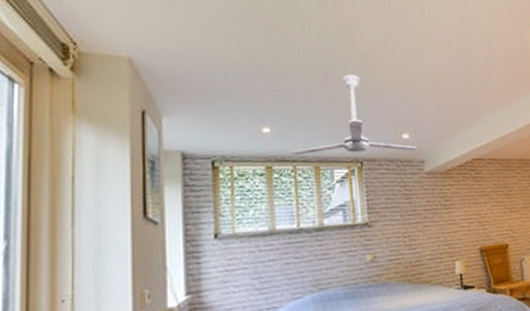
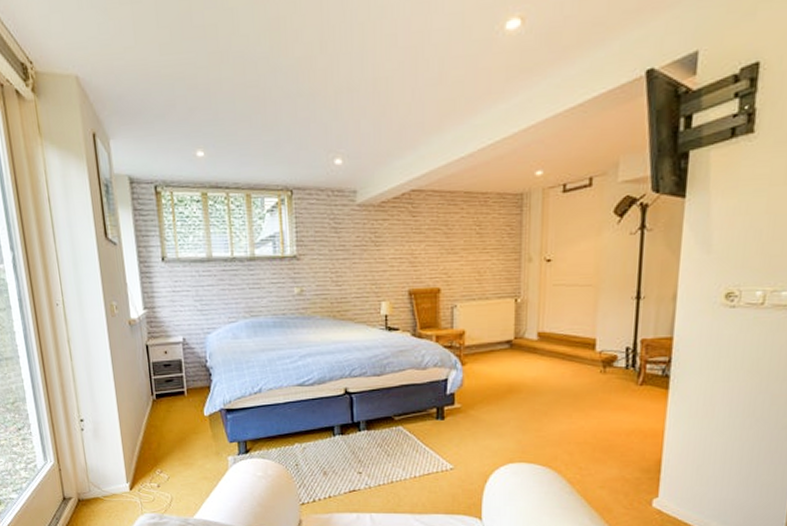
ceiling fan: present [290,74,418,156] -> none [223,86,351,182]

